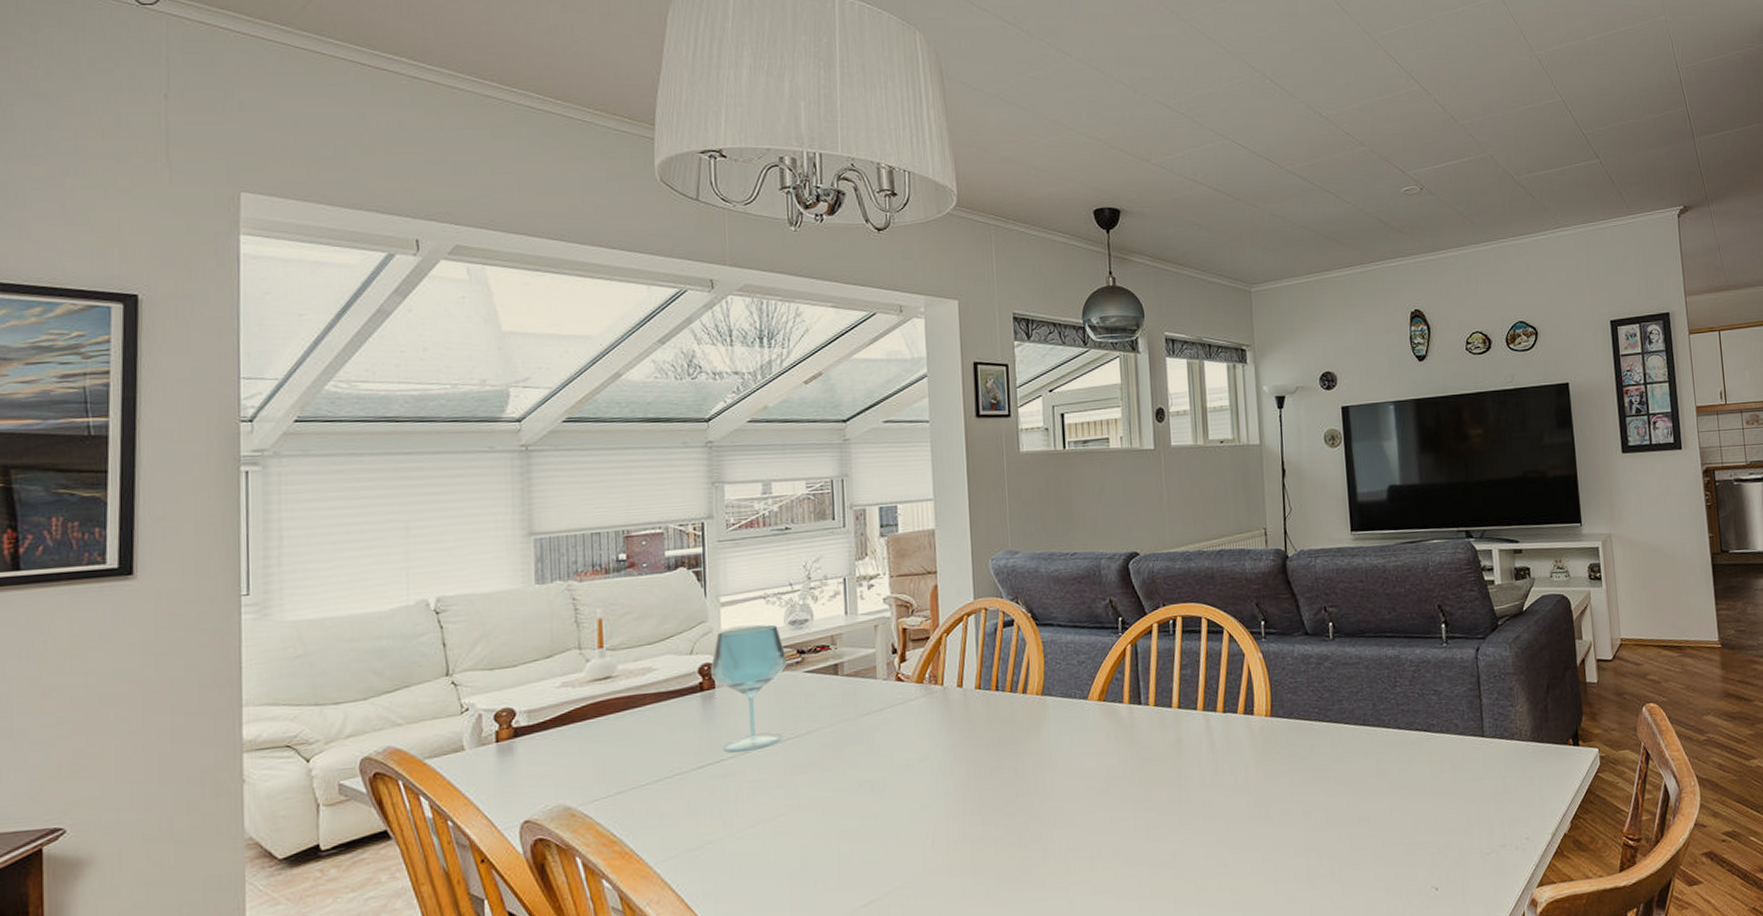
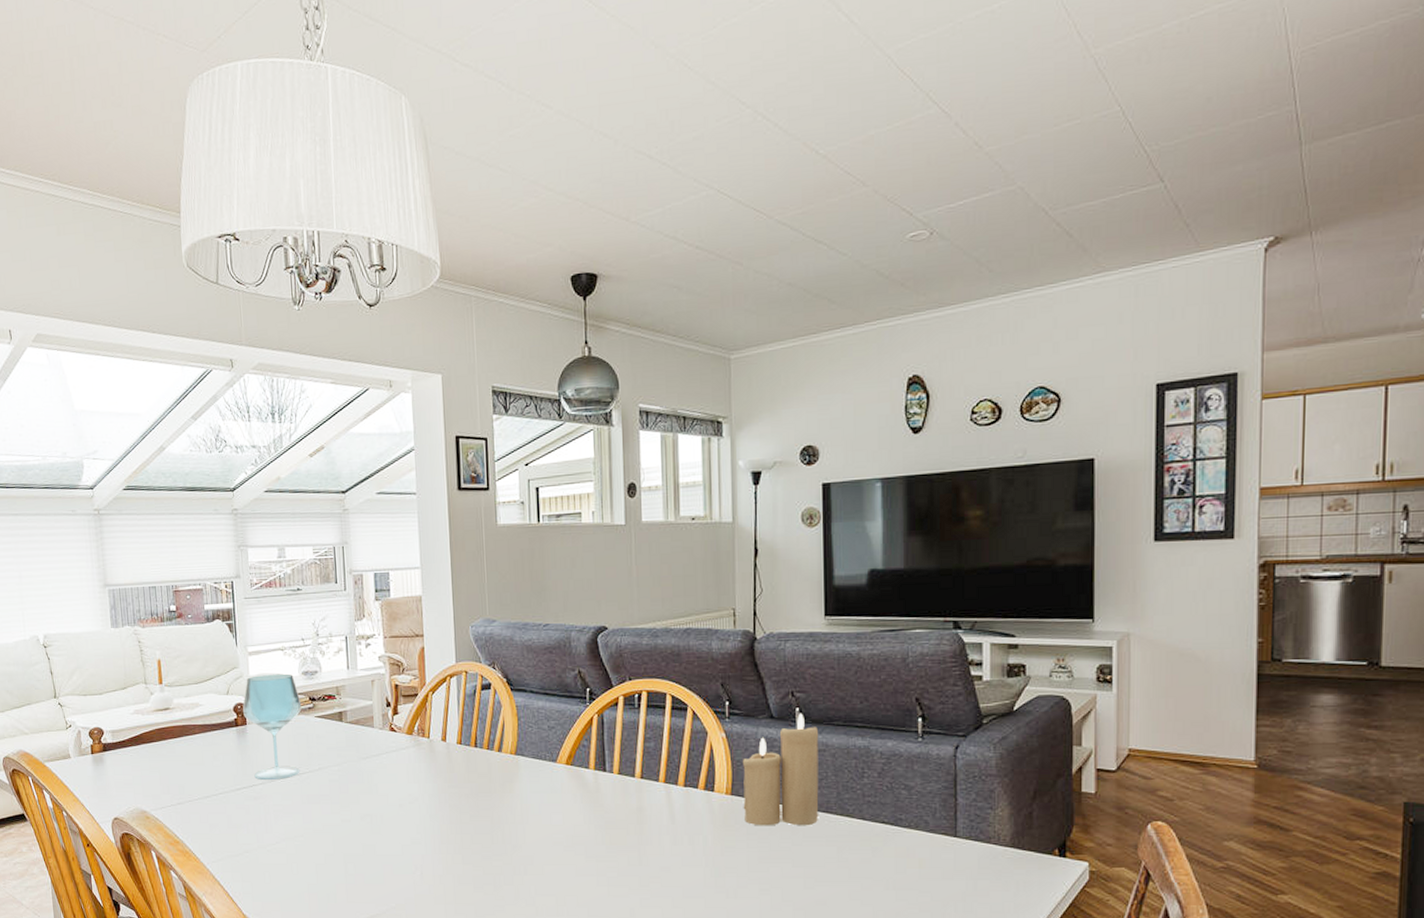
candle: none [1280,627,1356,747] -> present [742,713,819,826]

